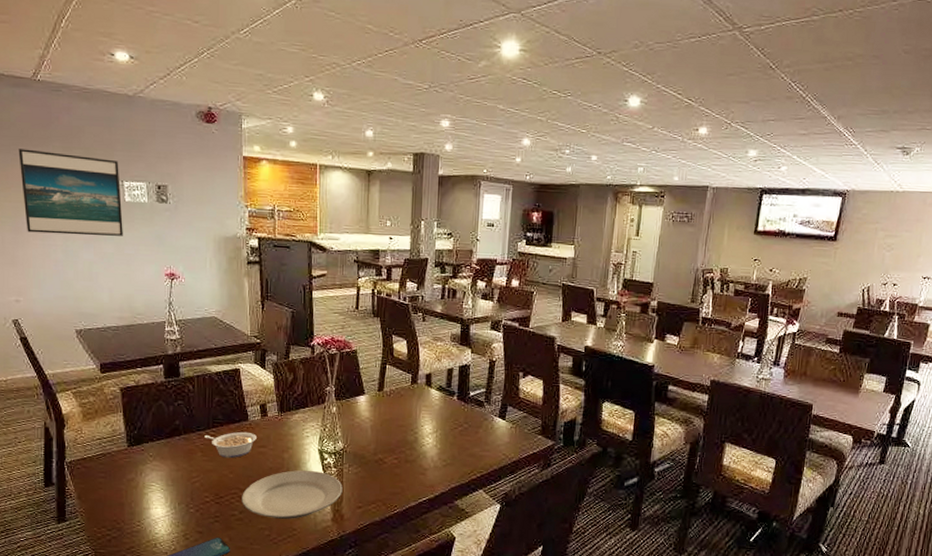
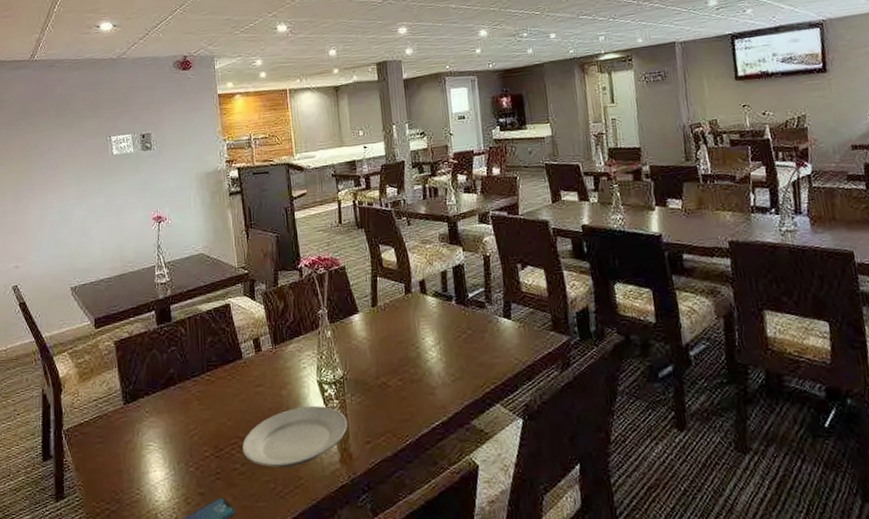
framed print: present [18,149,123,236] -> none [18,118,112,199]
legume: present [204,431,257,459] -> none [200,371,253,404]

